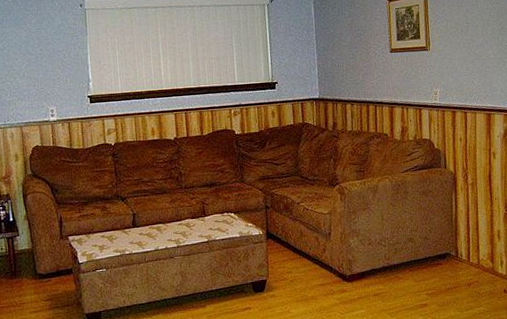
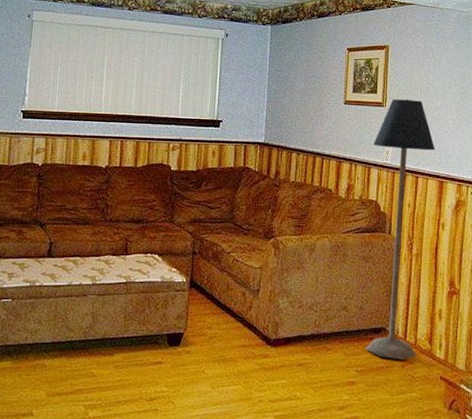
floor lamp: none [421,40,481,280] -> present [366,98,435,360]

